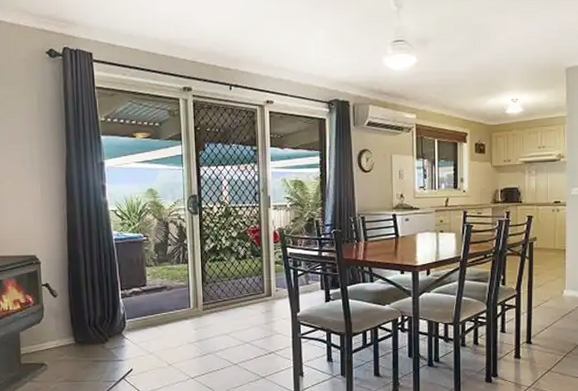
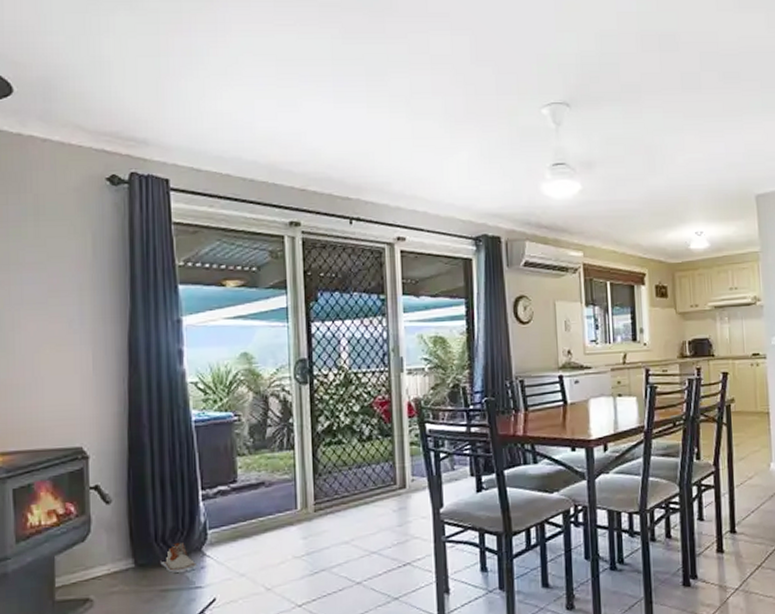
shoe: none [93,327,118,349] -> present [160,542,196,573]

